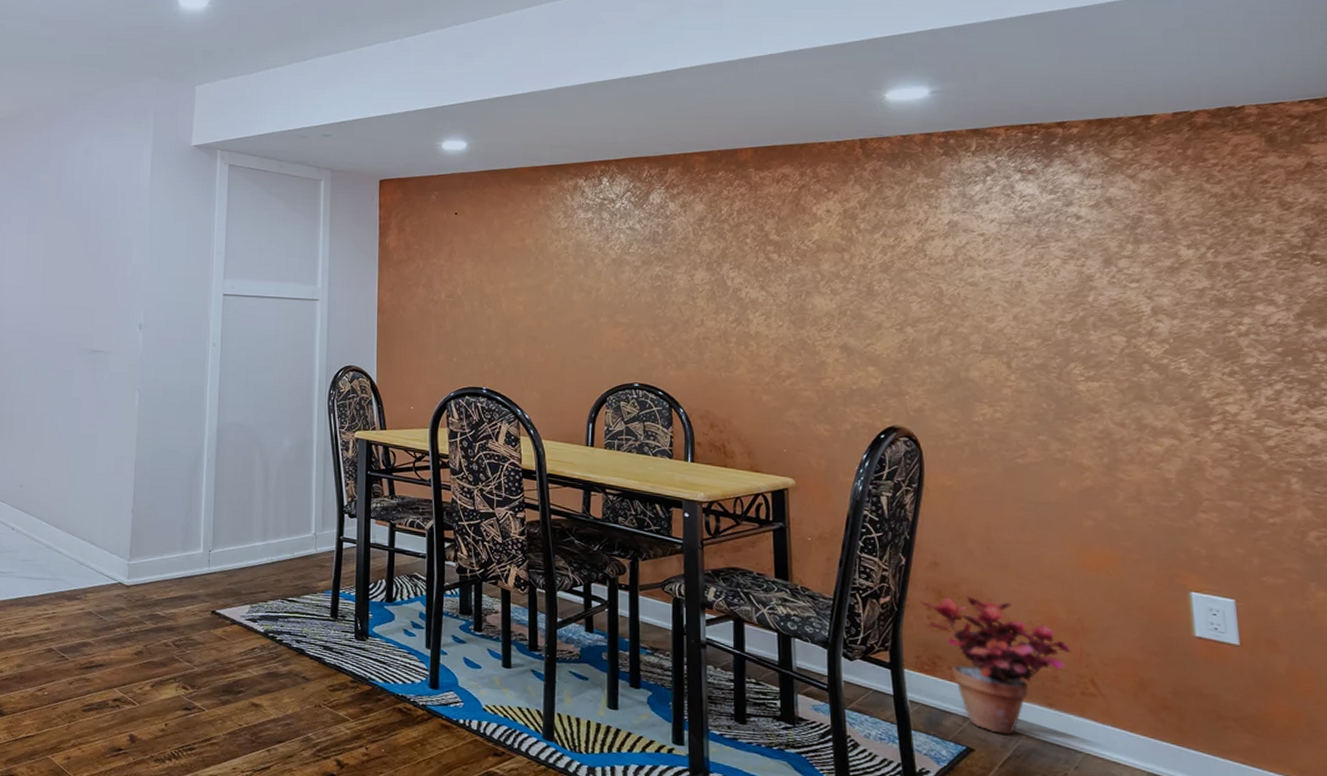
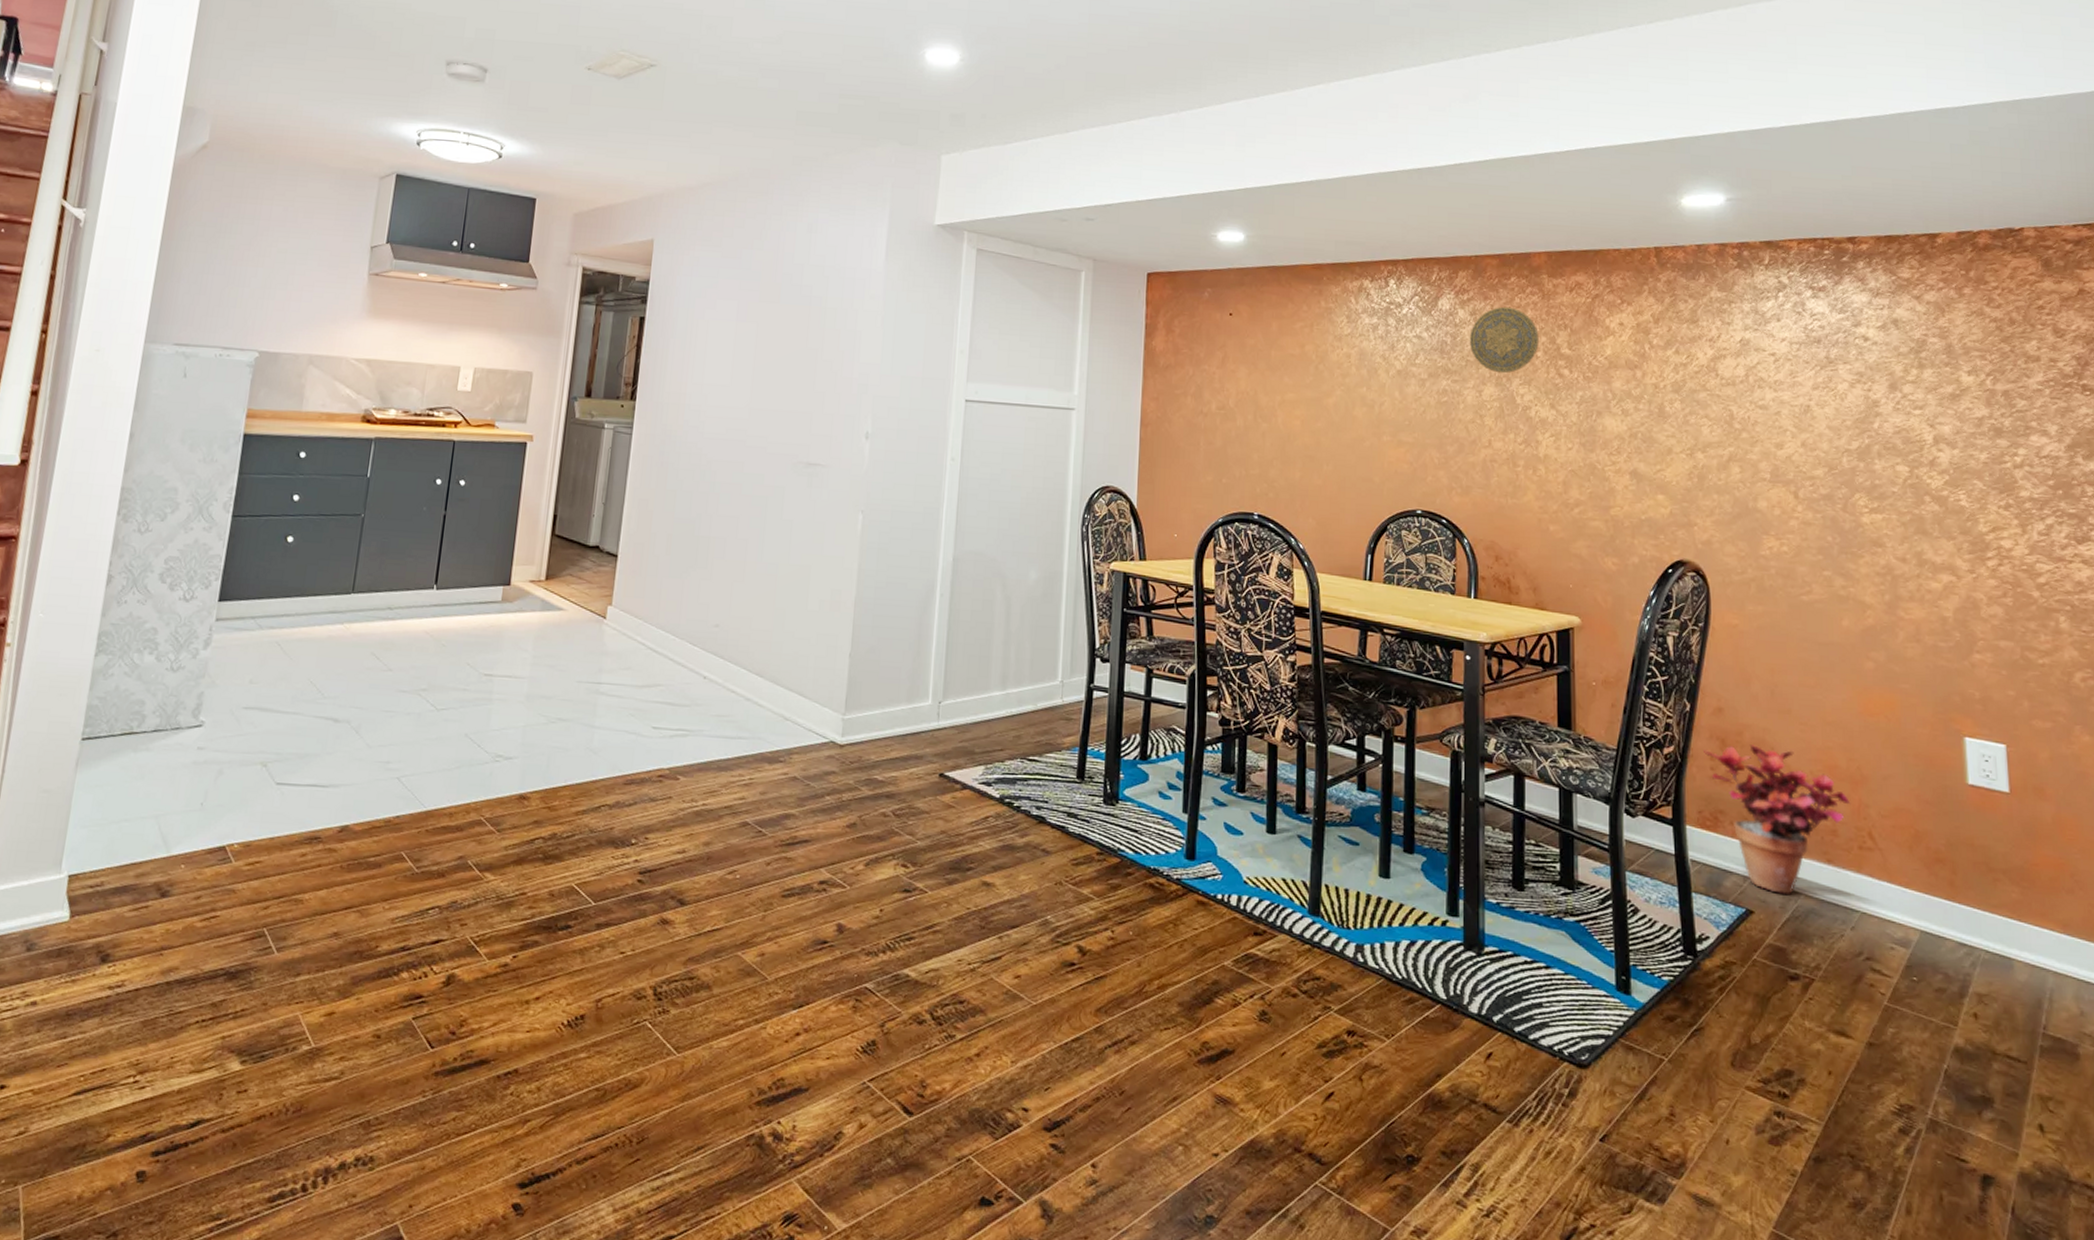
decorative plate: none [680,198,747,259] -> present [1469,306,1539,374]

